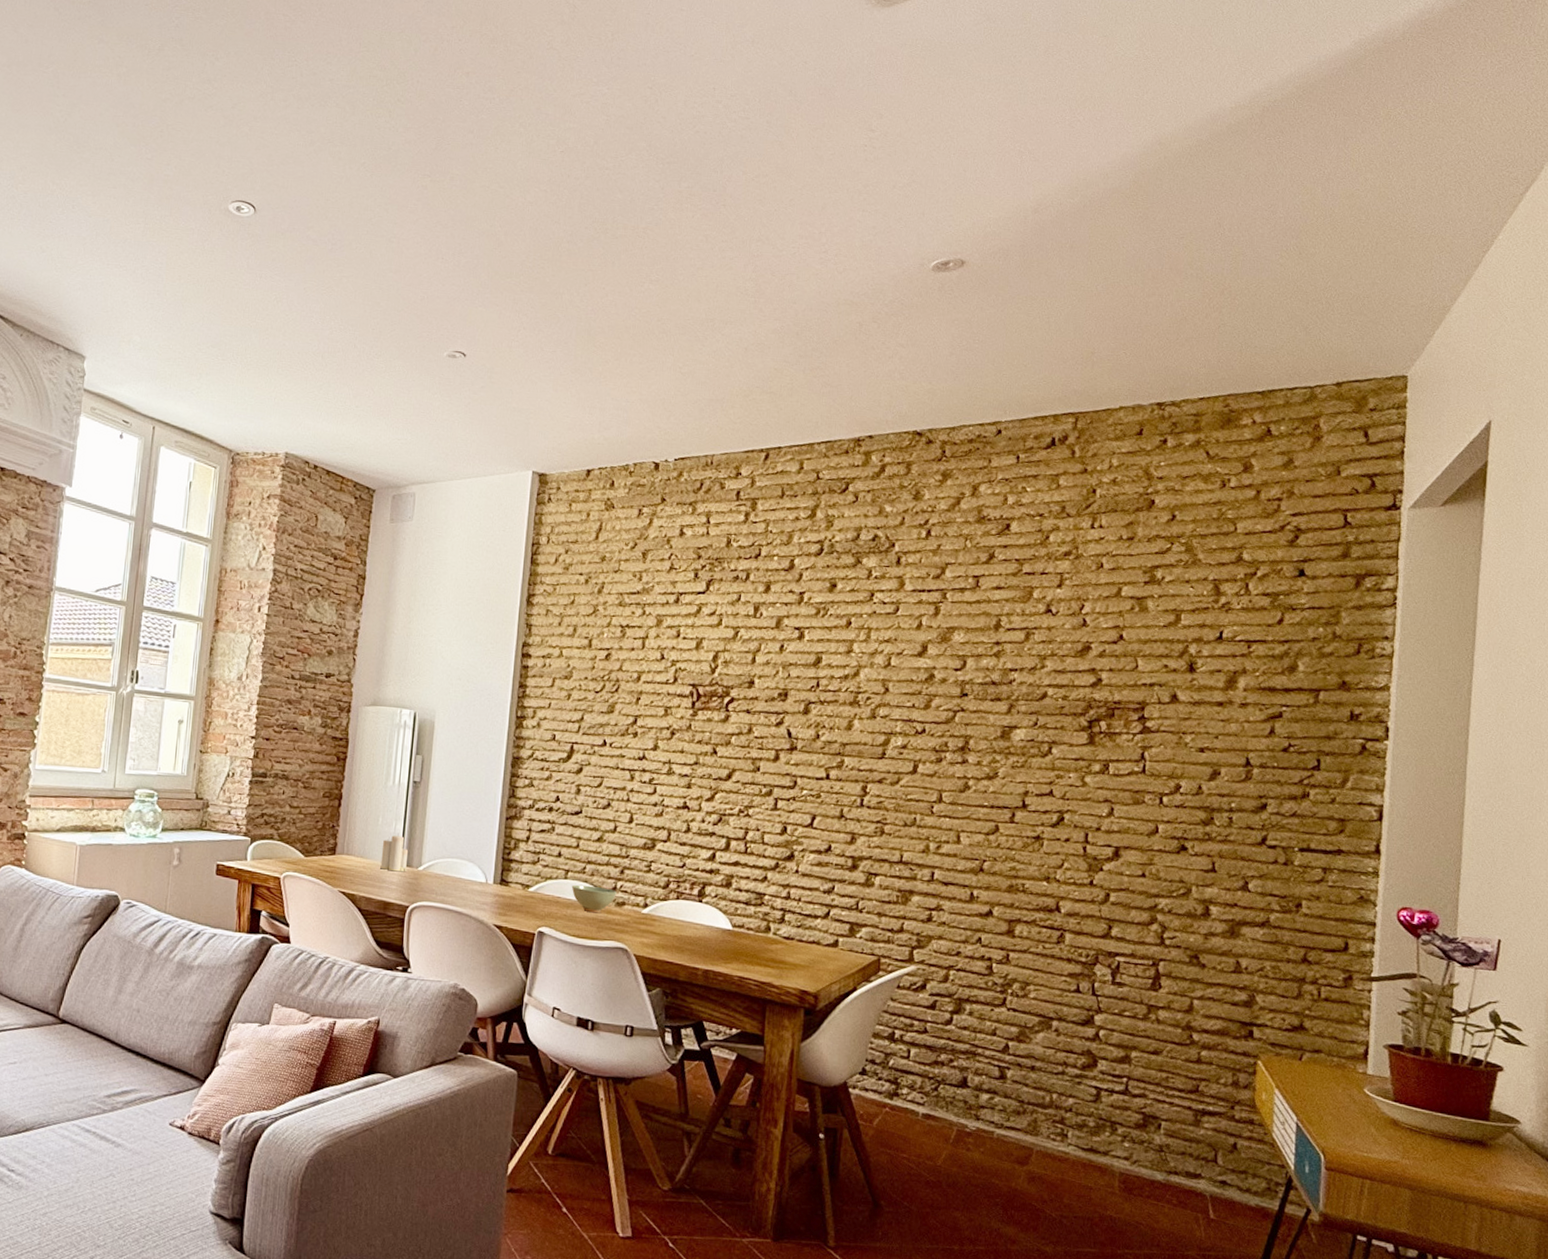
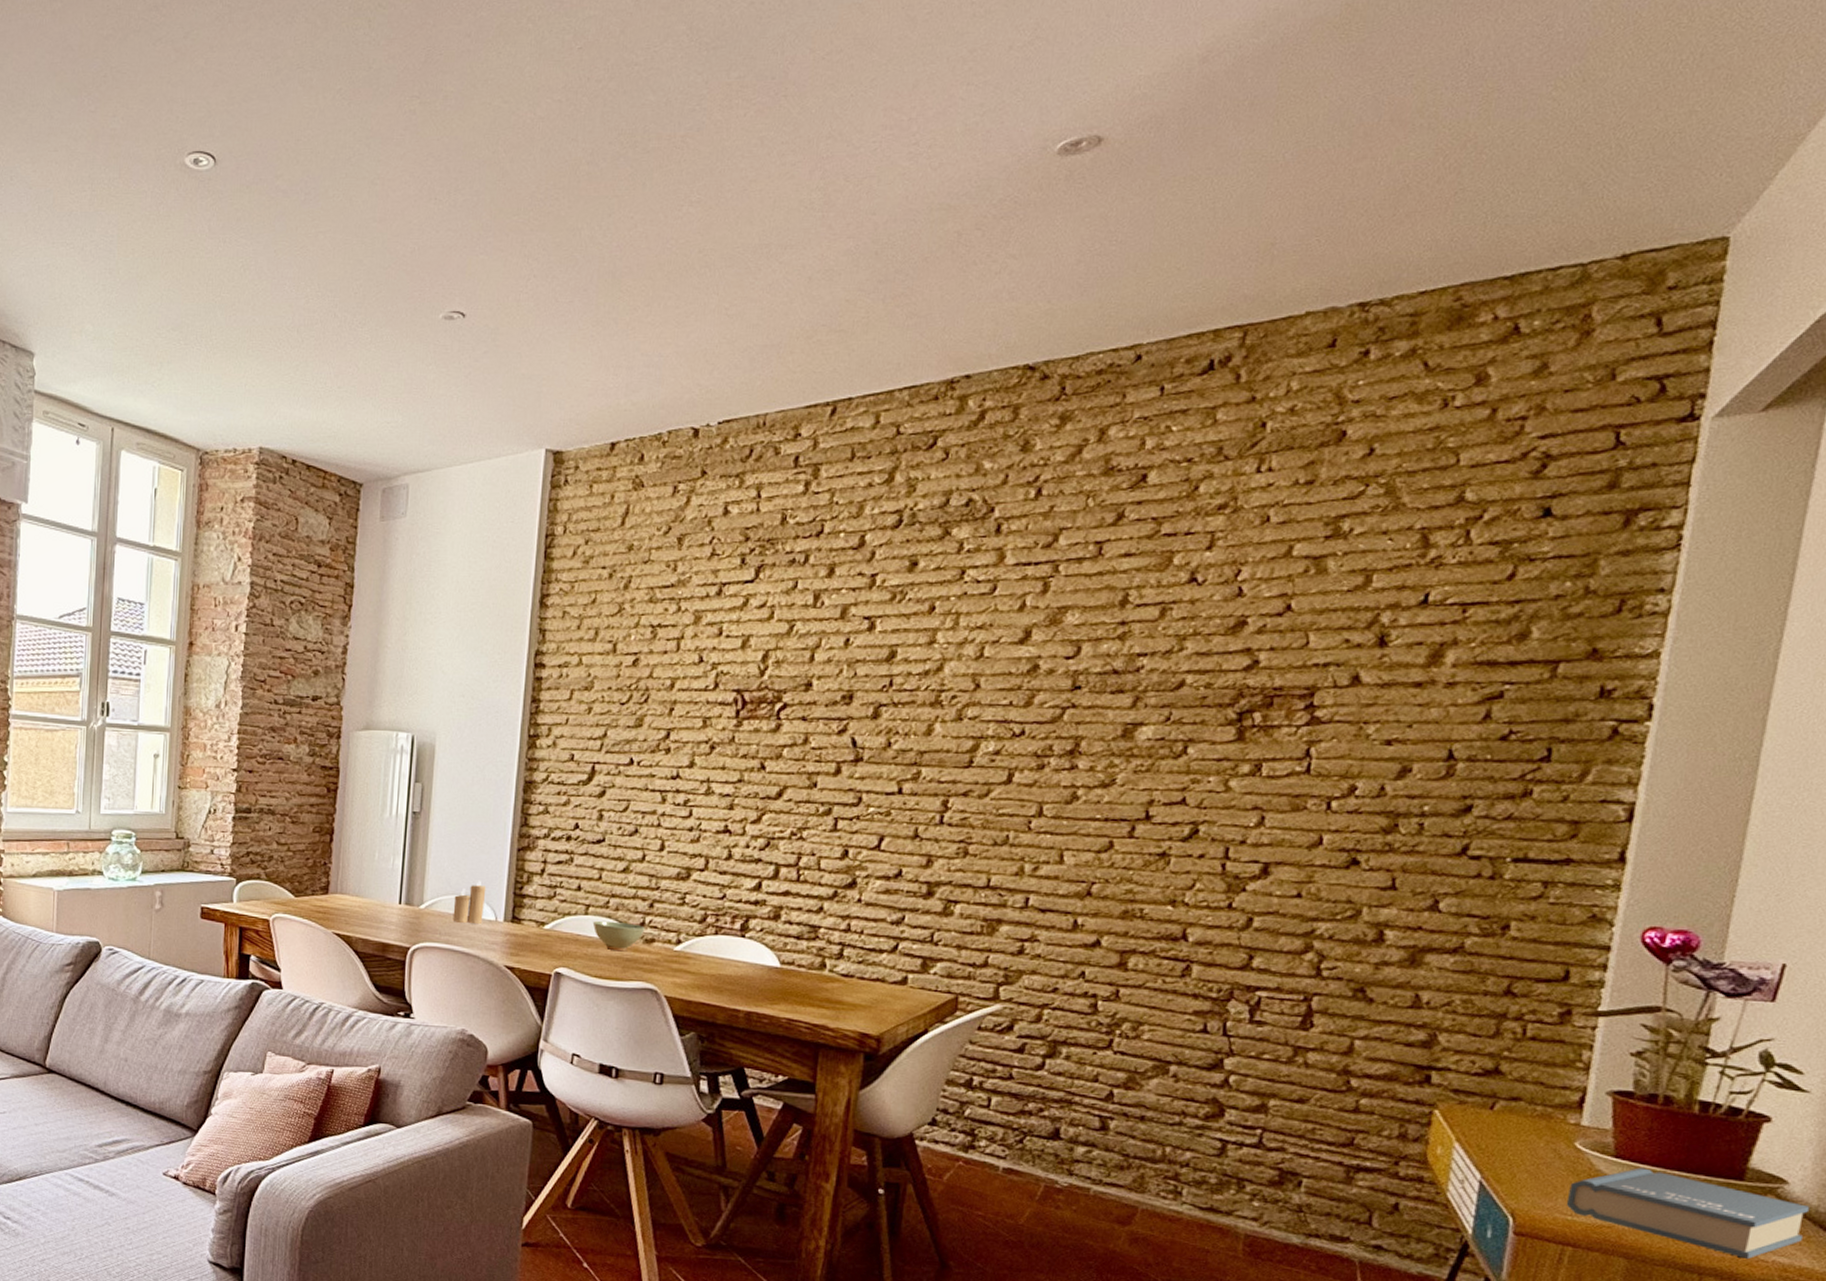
candle: present [380,833,408,872] -> none [378,869,408,911]
candle: none [447,845,478,886] -> present [452,880,486,925]
book: none [1363,1110,1537,1188] -> present [1567,1167,1809,1259]

